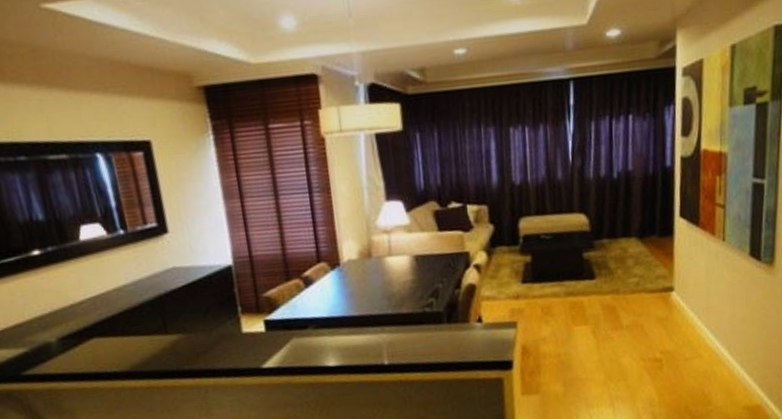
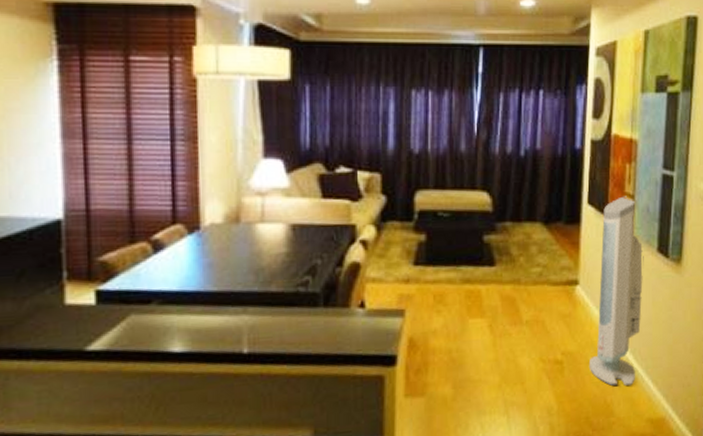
air purifier: none [687,206,737,379] -> present [589,196,644,387]

